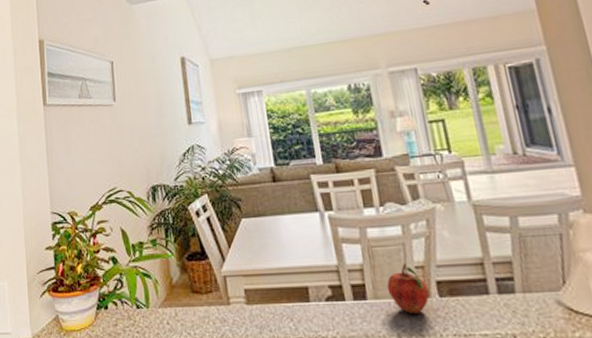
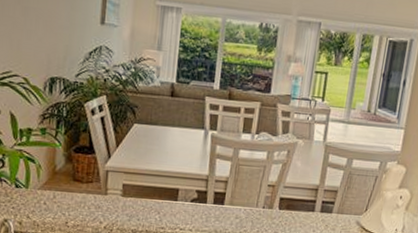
fruit: present [386,263,430,314] -> none [242,181,273,220]

